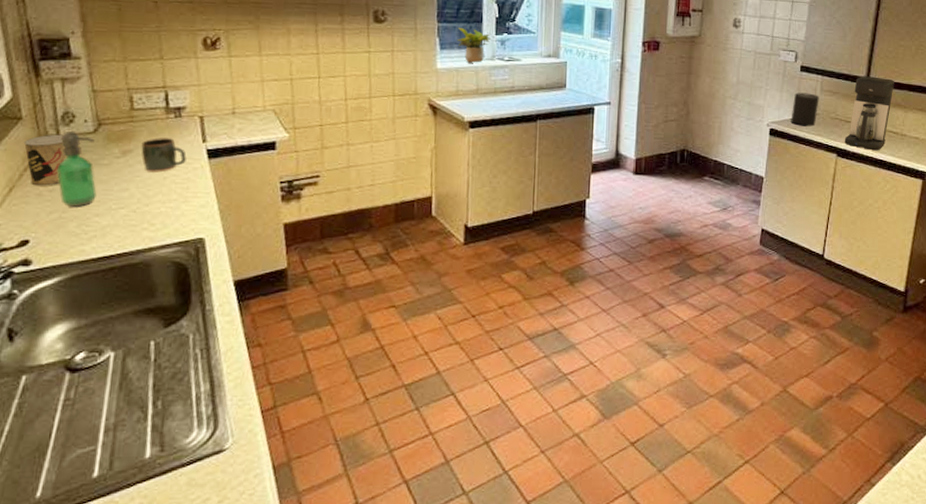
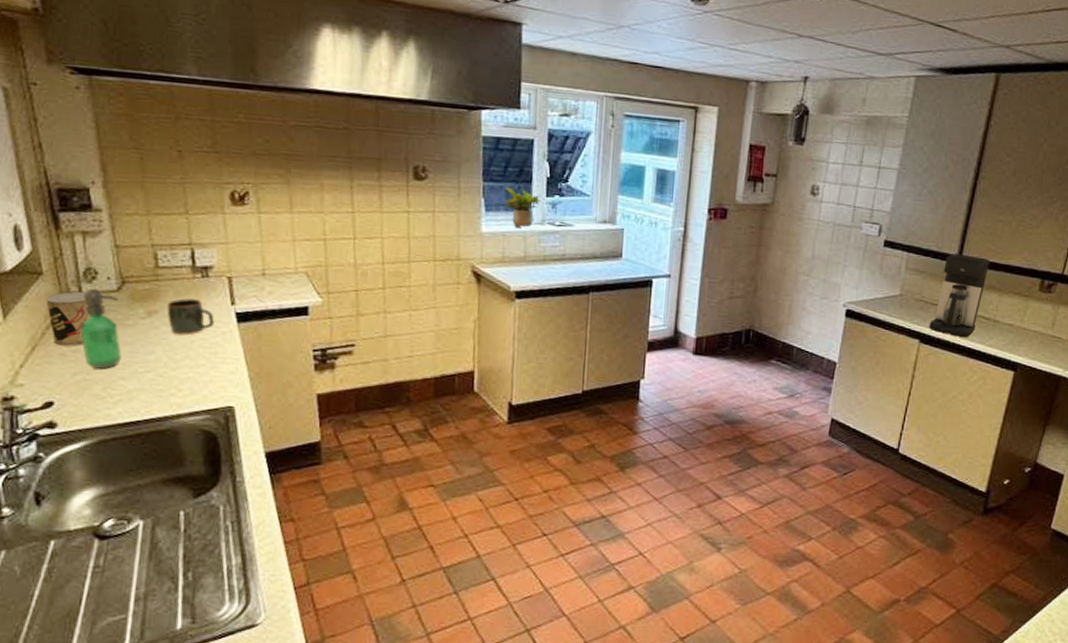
pen holder: present [791,92,819,127] -> none [870,270,904,309]

